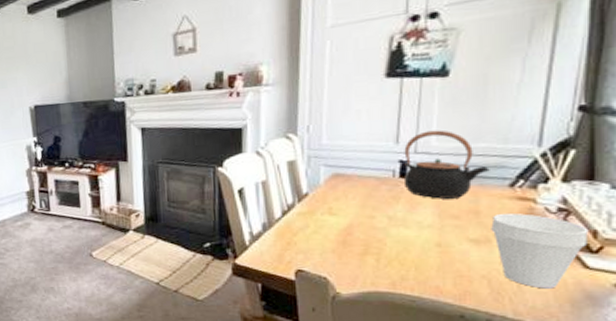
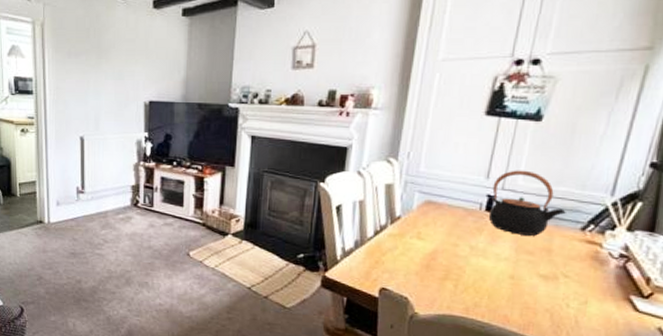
cup: present [491,213,589,289] -> none [559,253,644,327]

